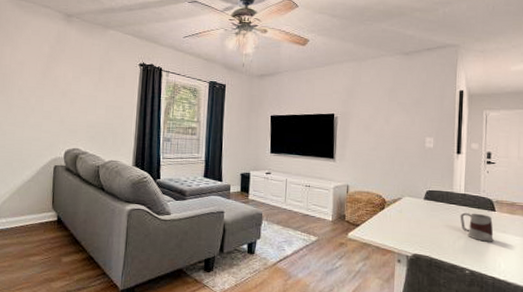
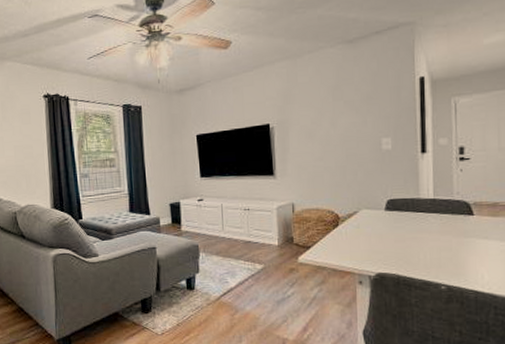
mug: present [460,212,495,242] -> none [430,219,475,252]

